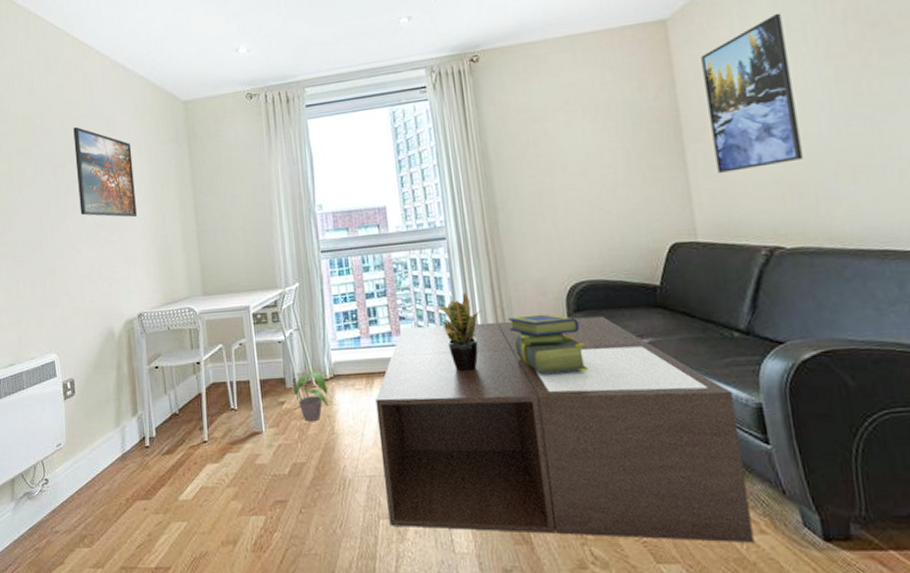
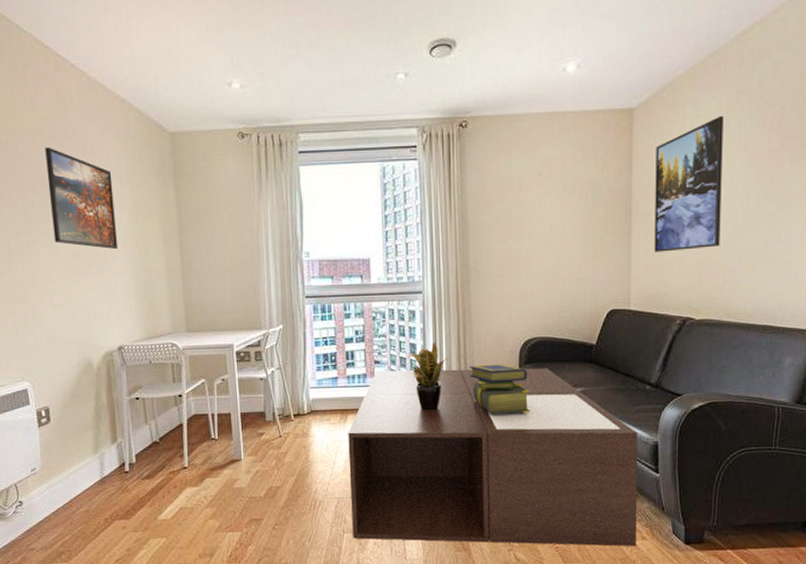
potted plant: present [294,371,328,422] -> none [274,406,305,452]

